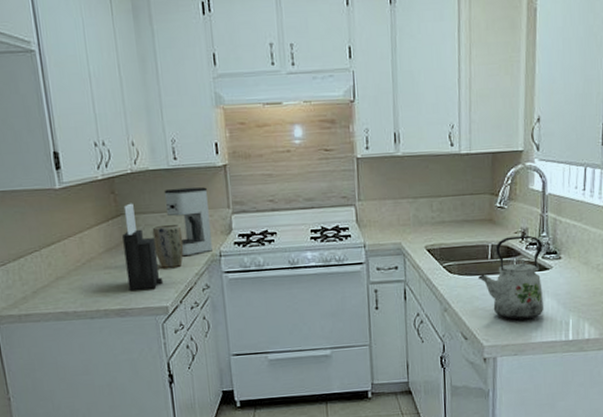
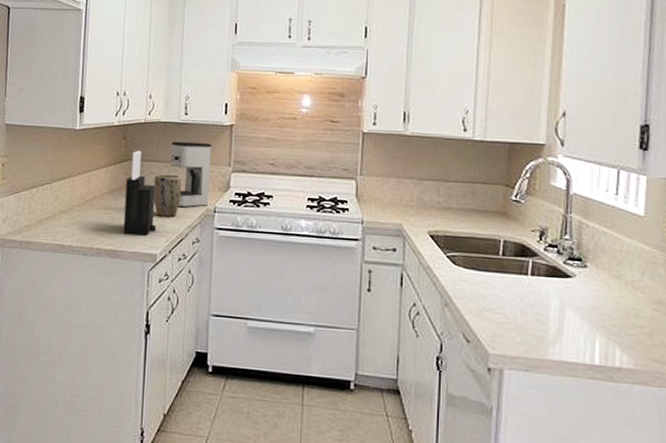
kettle: present [477,235,543,320] -> none [485,234,564,332]

